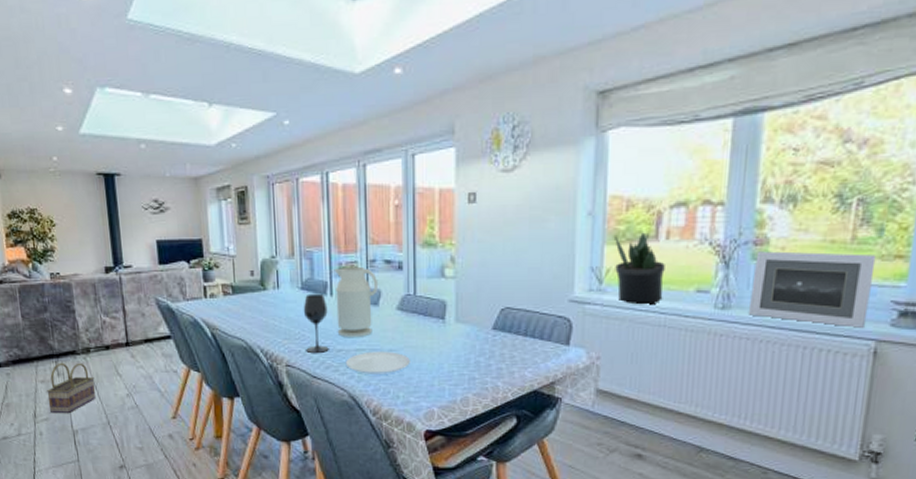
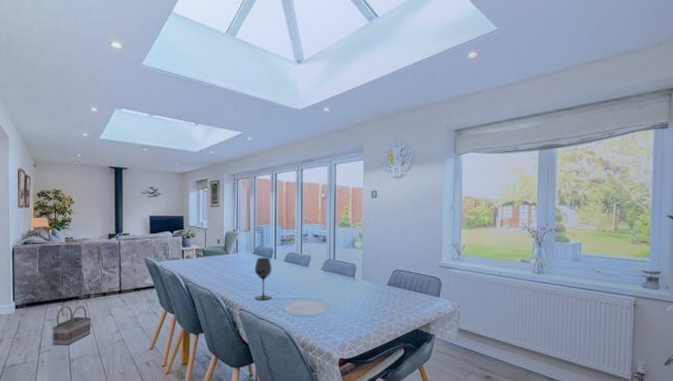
water jug: present [334,266,379,338] -> none [278,238,309,290]
planter: present [615,232,665,305] -> none [468,221,501,270]
picture frame: present [748,251,877,329] -> none [554,236,630,289]

